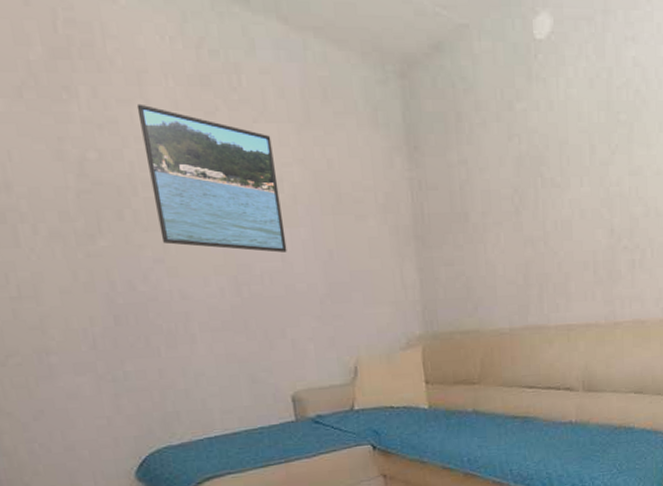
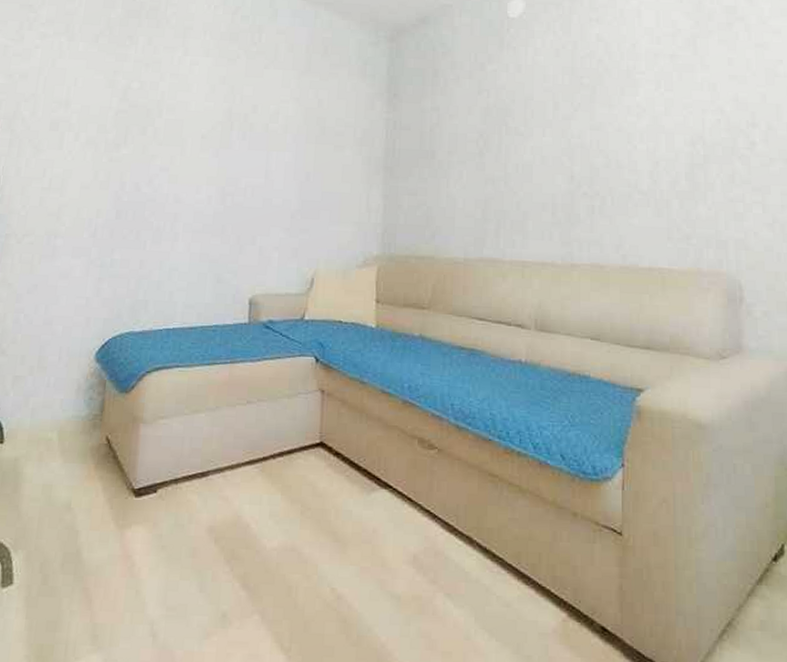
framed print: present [136,103,287,253] -> none [171,50,276,171]

